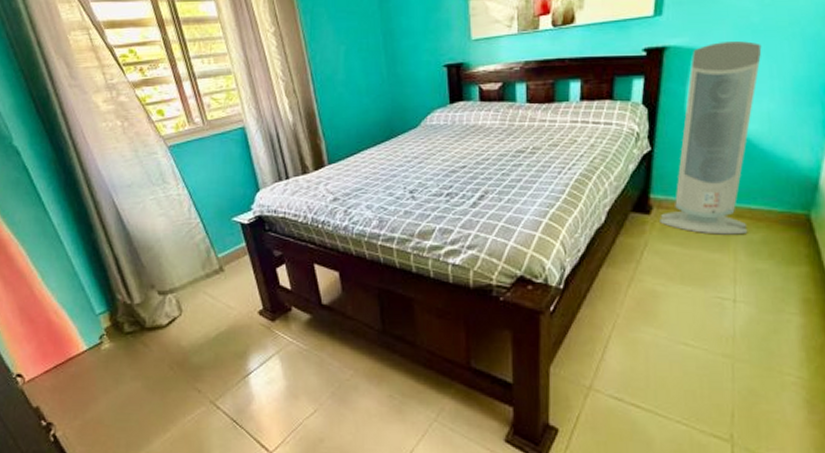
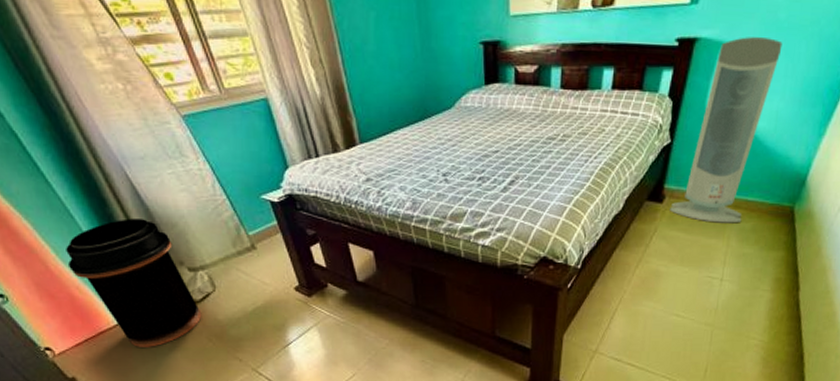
trash can: none [51,243,166,375] -> present [66,218,202,347]

